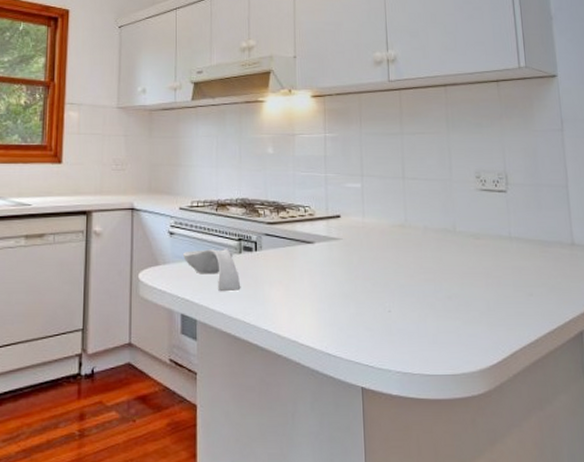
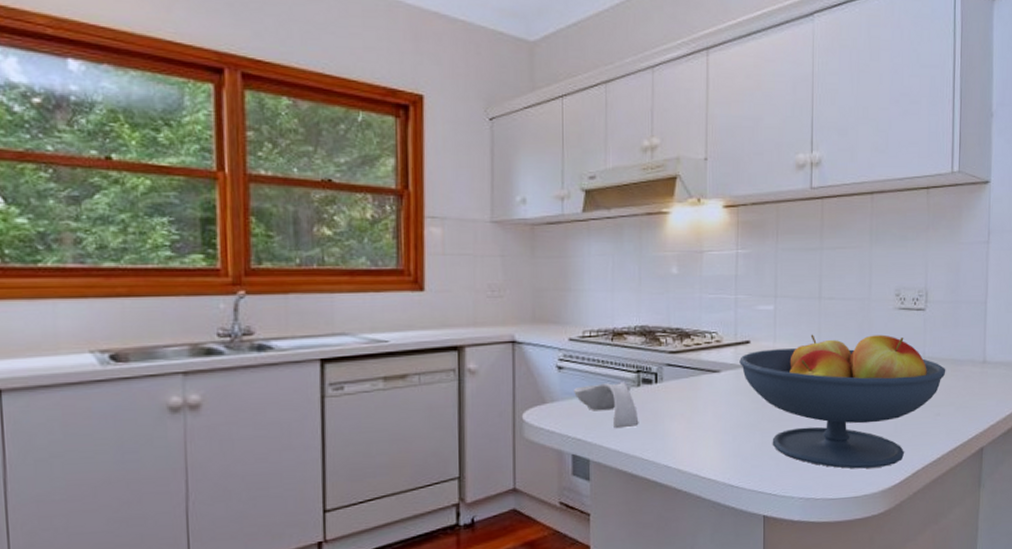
fruit bowl: none [331,211,534,346] -> present [739,334,946,469]

